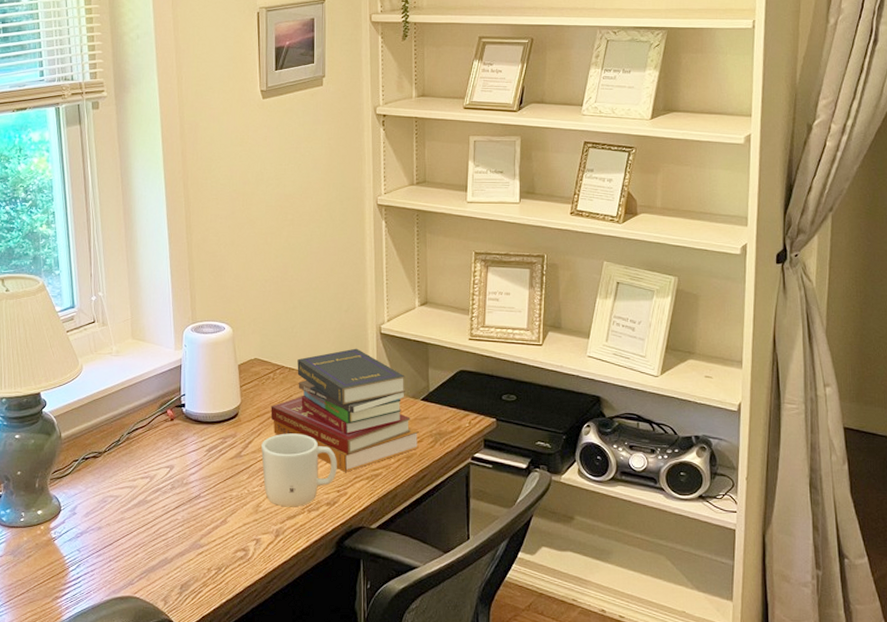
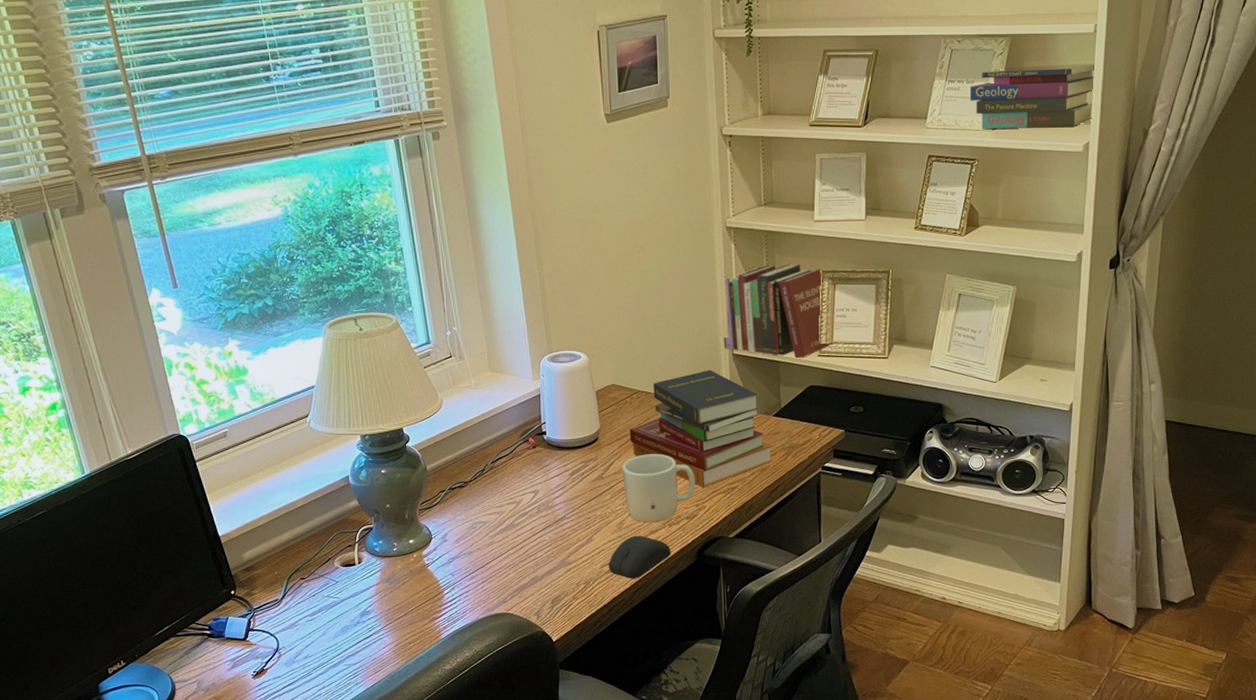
computer mouse: none [242,520,309,567] -> present [608,535,671,578]
books: none [371,244,486,342] -> present [723,264,835,359]
books: none [627,57,756,119] -> present [970,64,1097,130]

